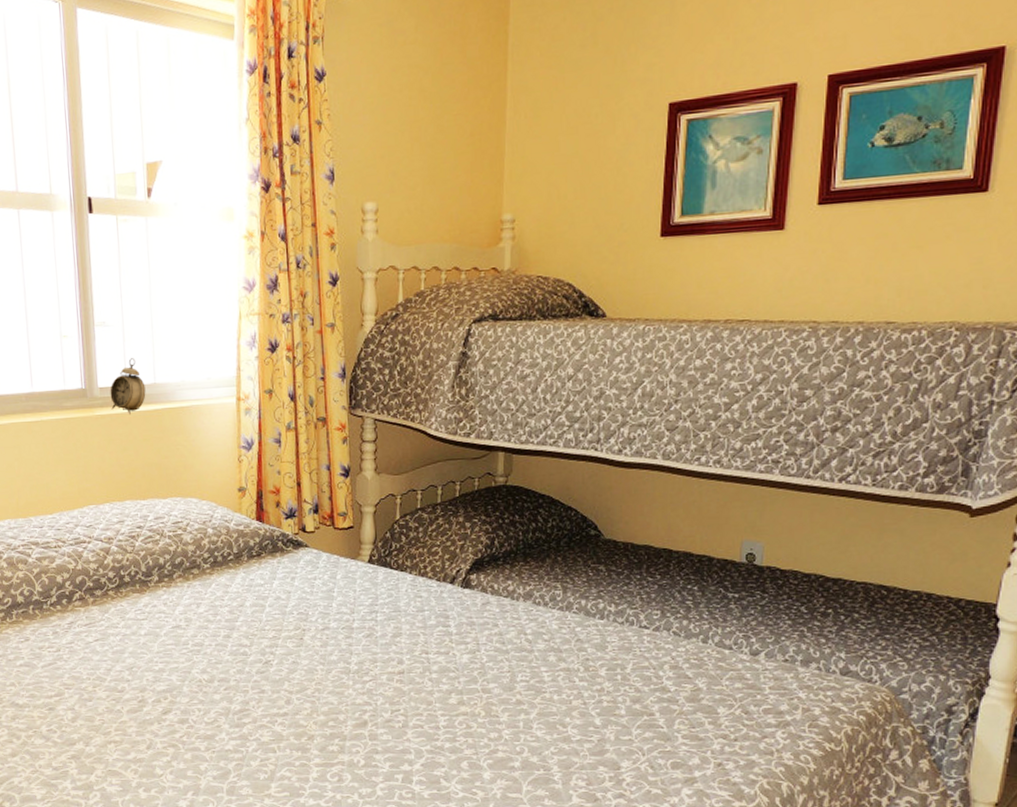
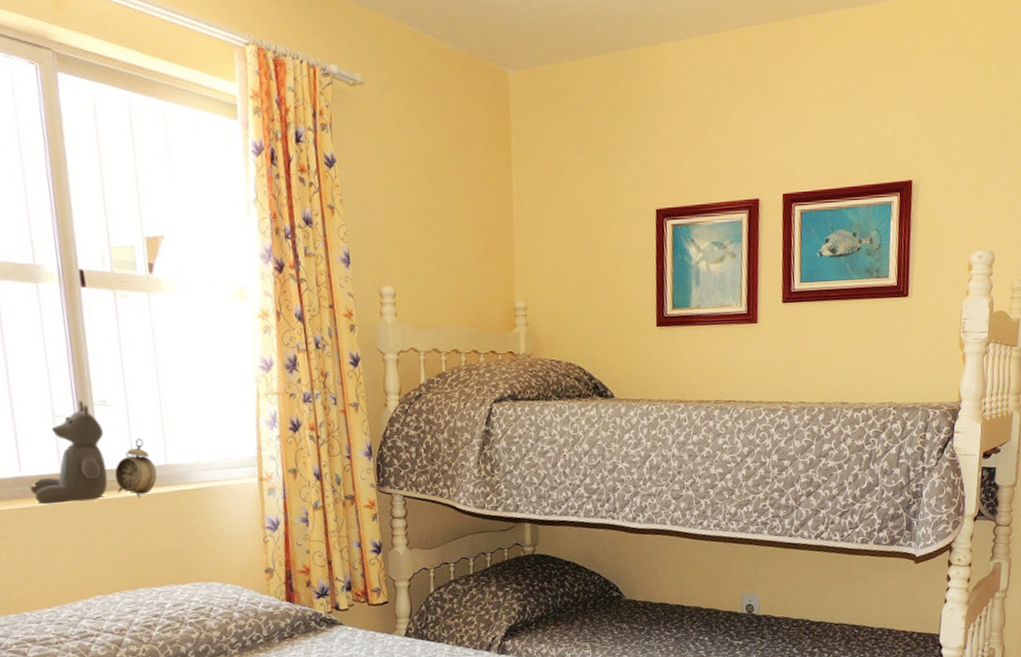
stuffed animal: none [39,322,104,419] -> present [29,401,108,505]

